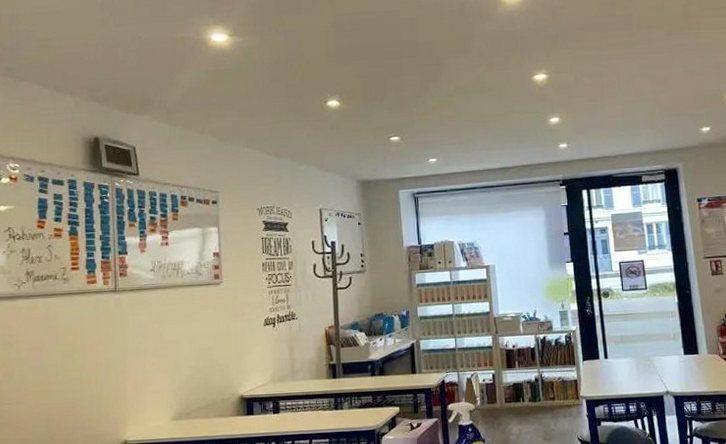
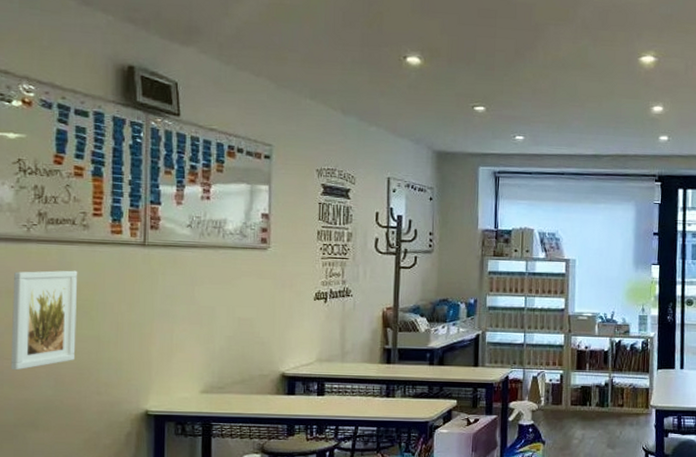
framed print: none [8,319,63,414] -> present [10,270,78,371]

